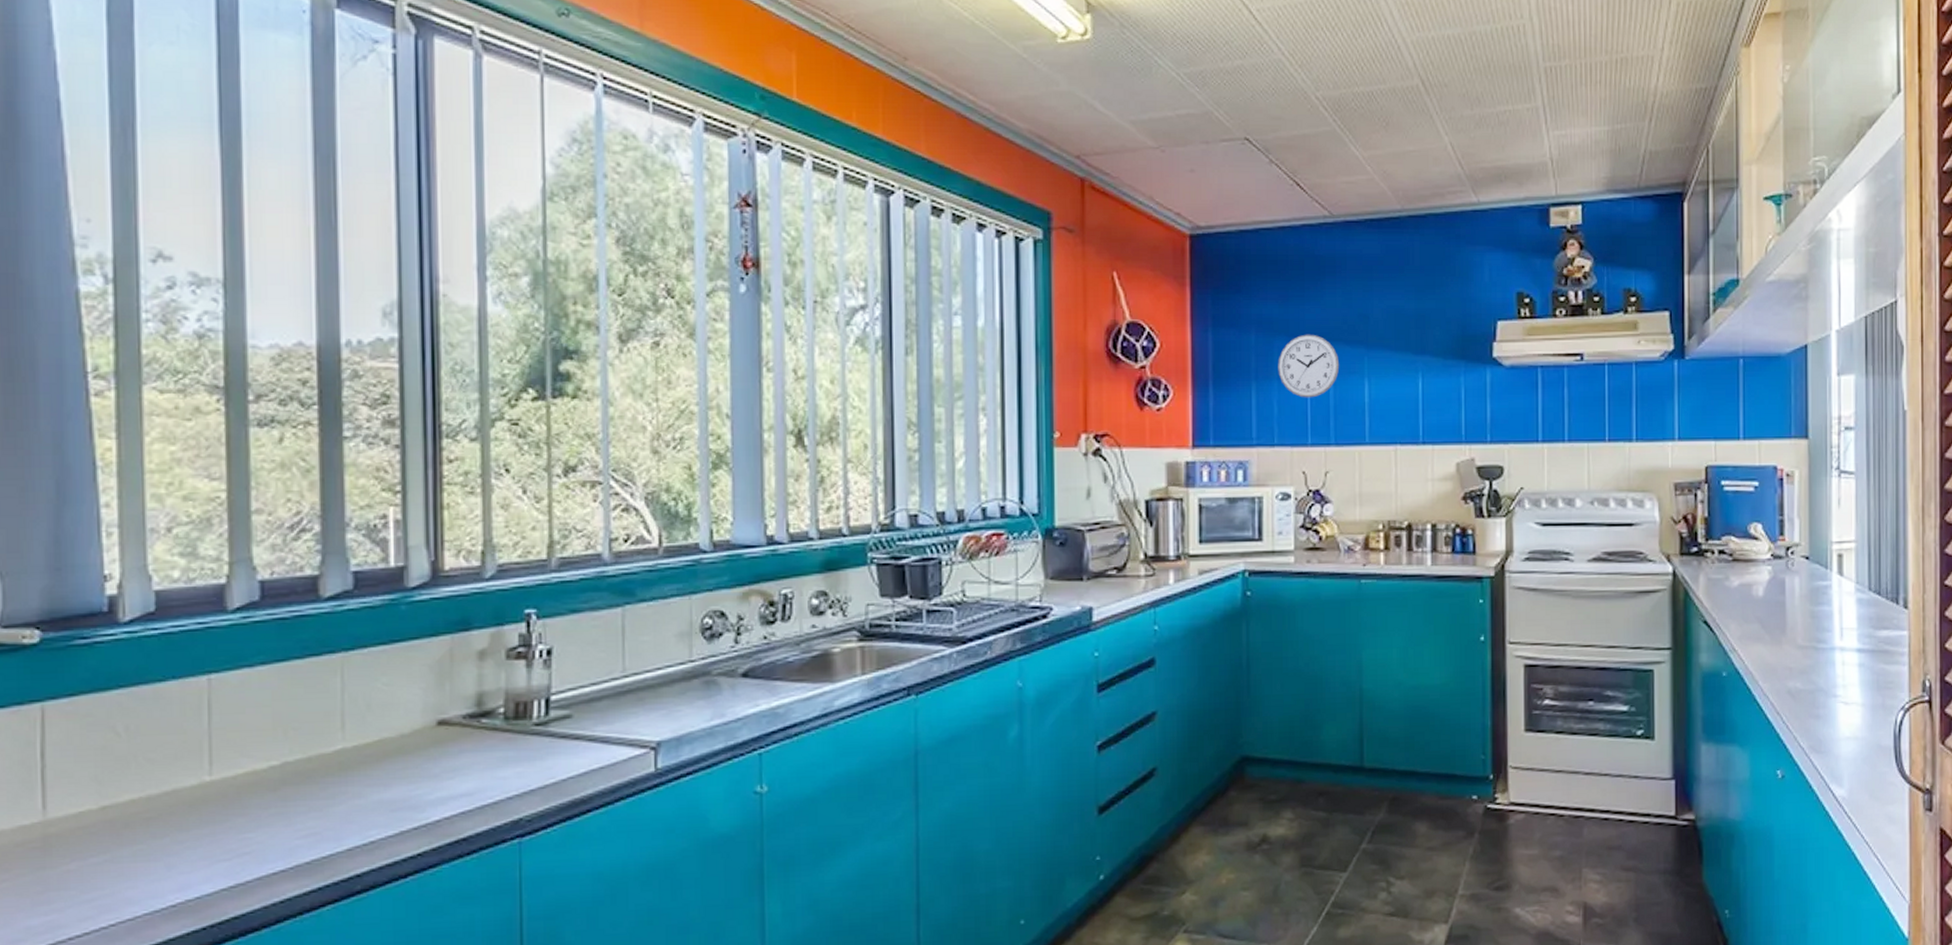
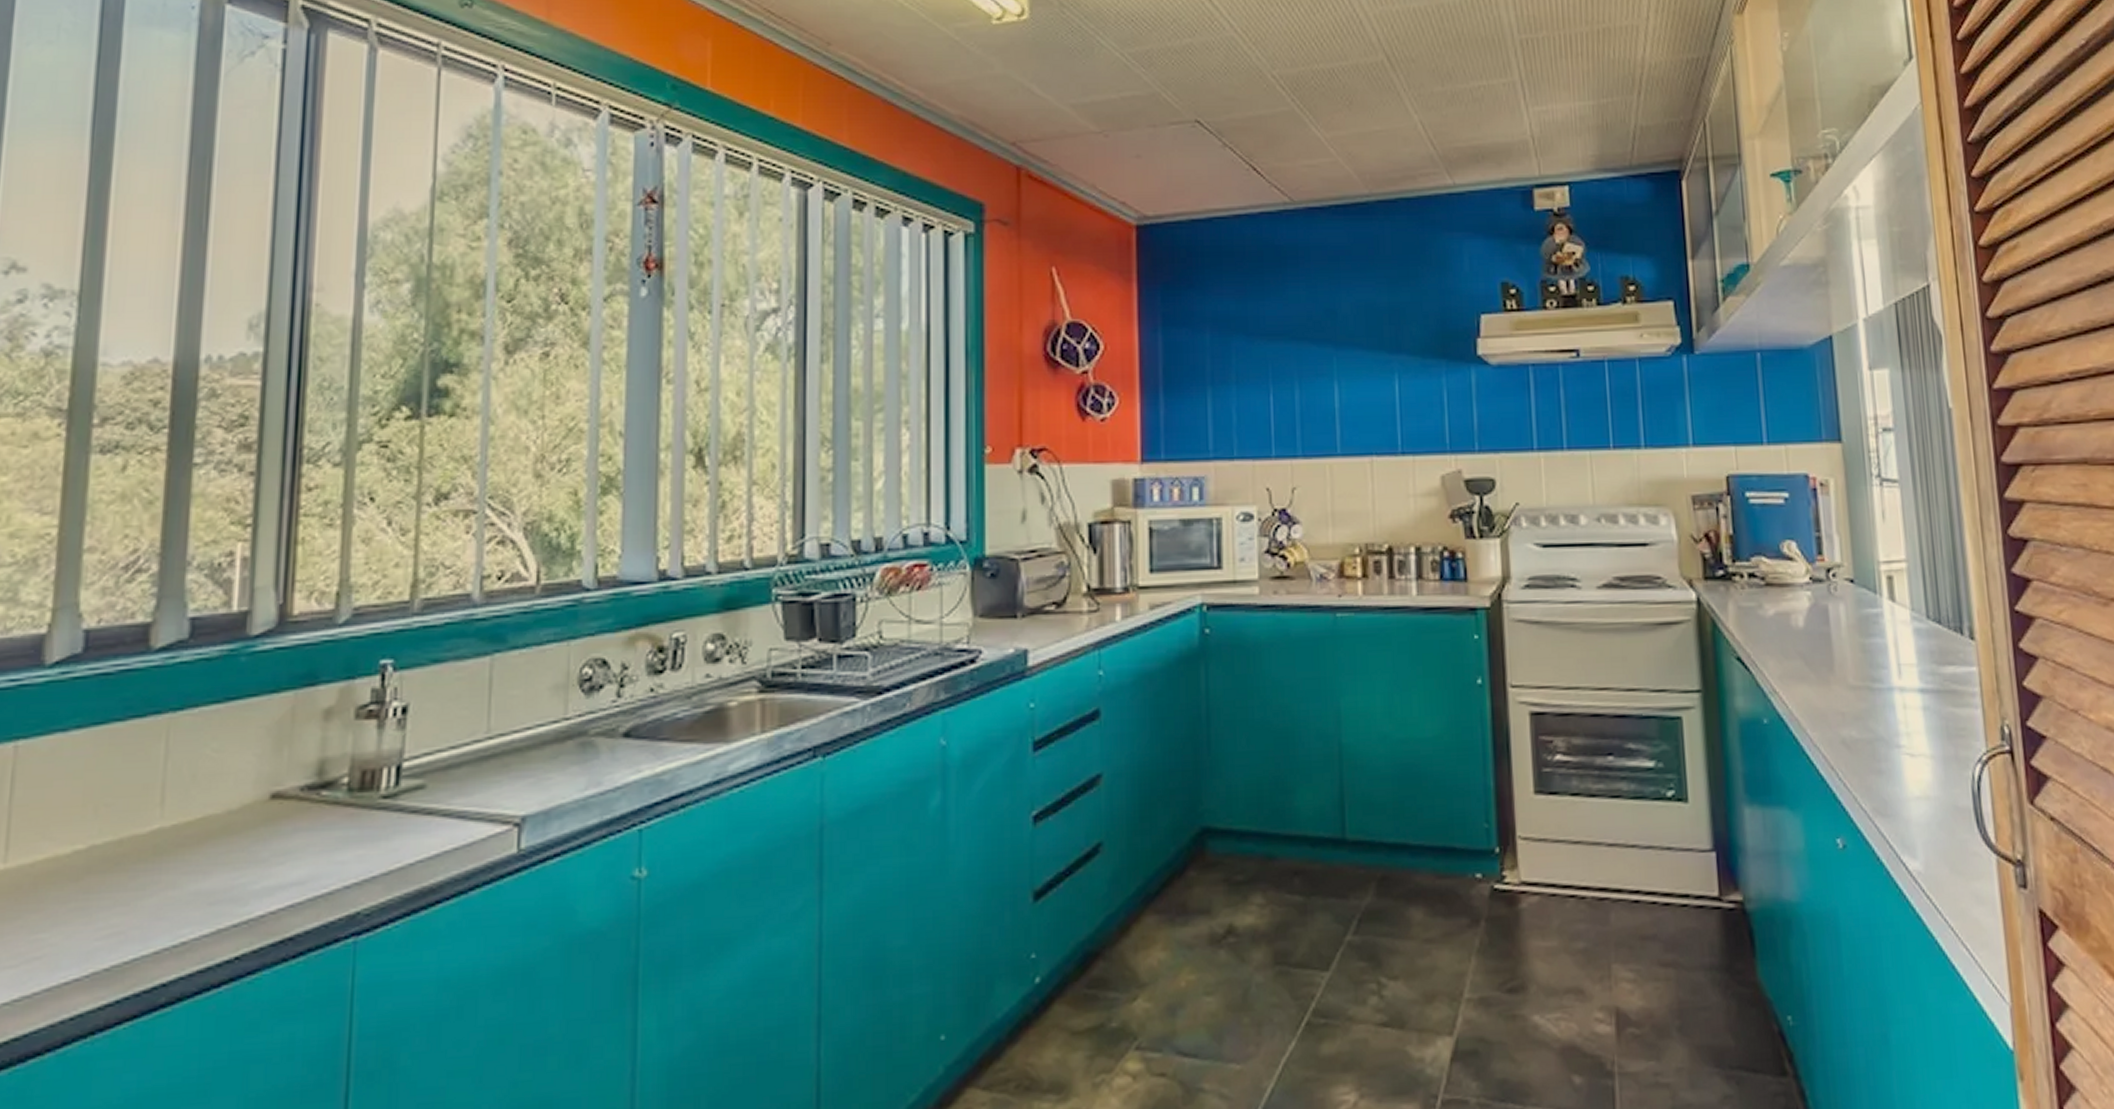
wall clock: present [1278,334,1340,398] -> none [1236,332,1306,404]

